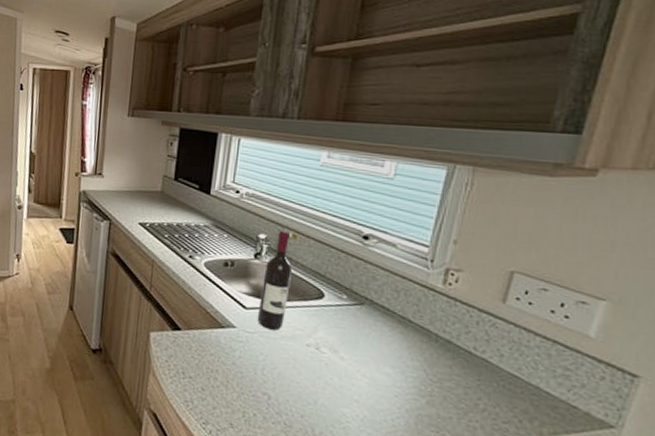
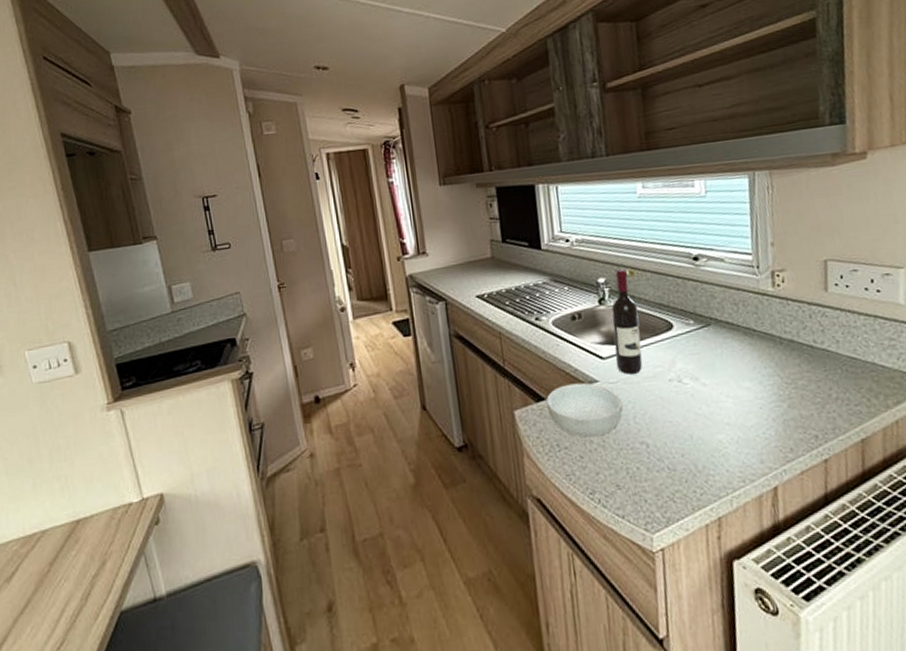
cereal bowl: none [181,322,254,377] -> present [546,382,623,438]

